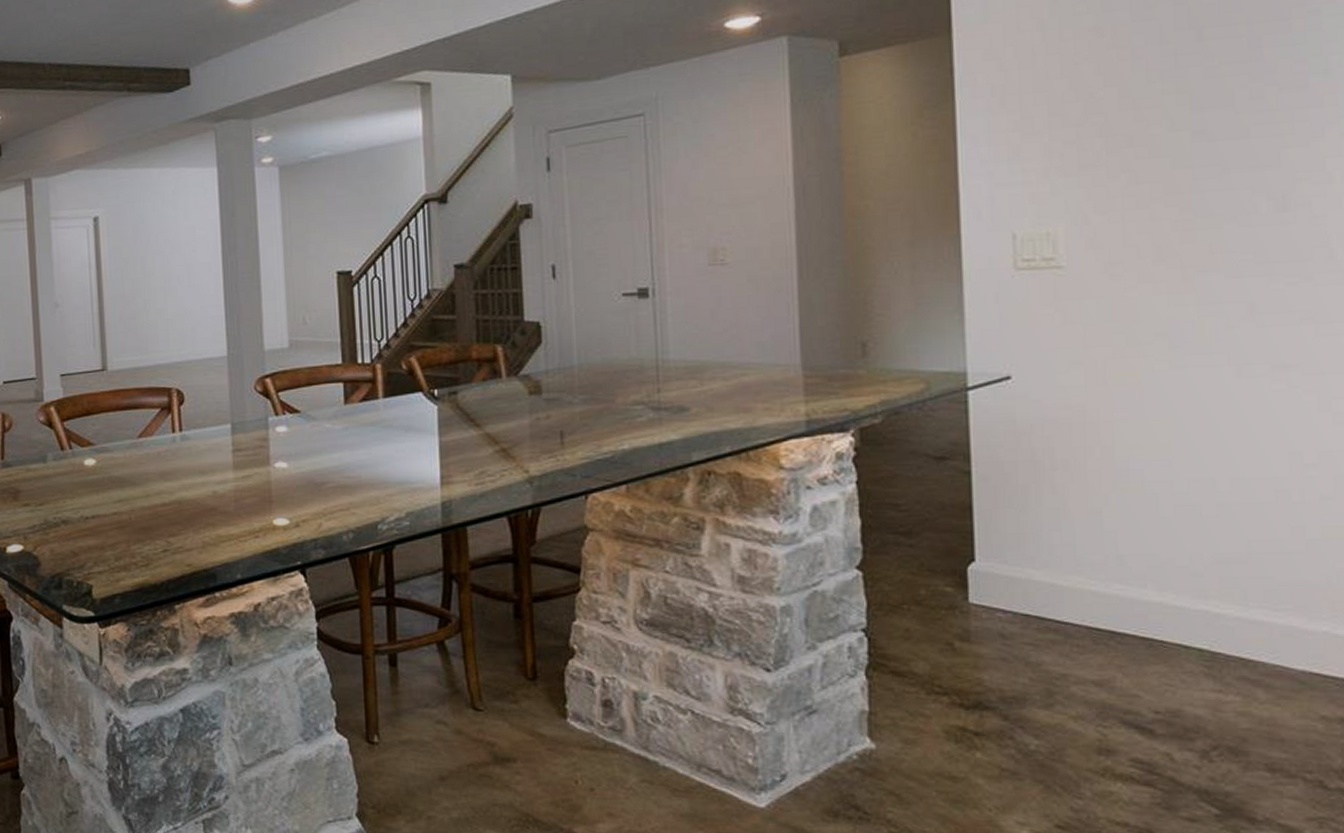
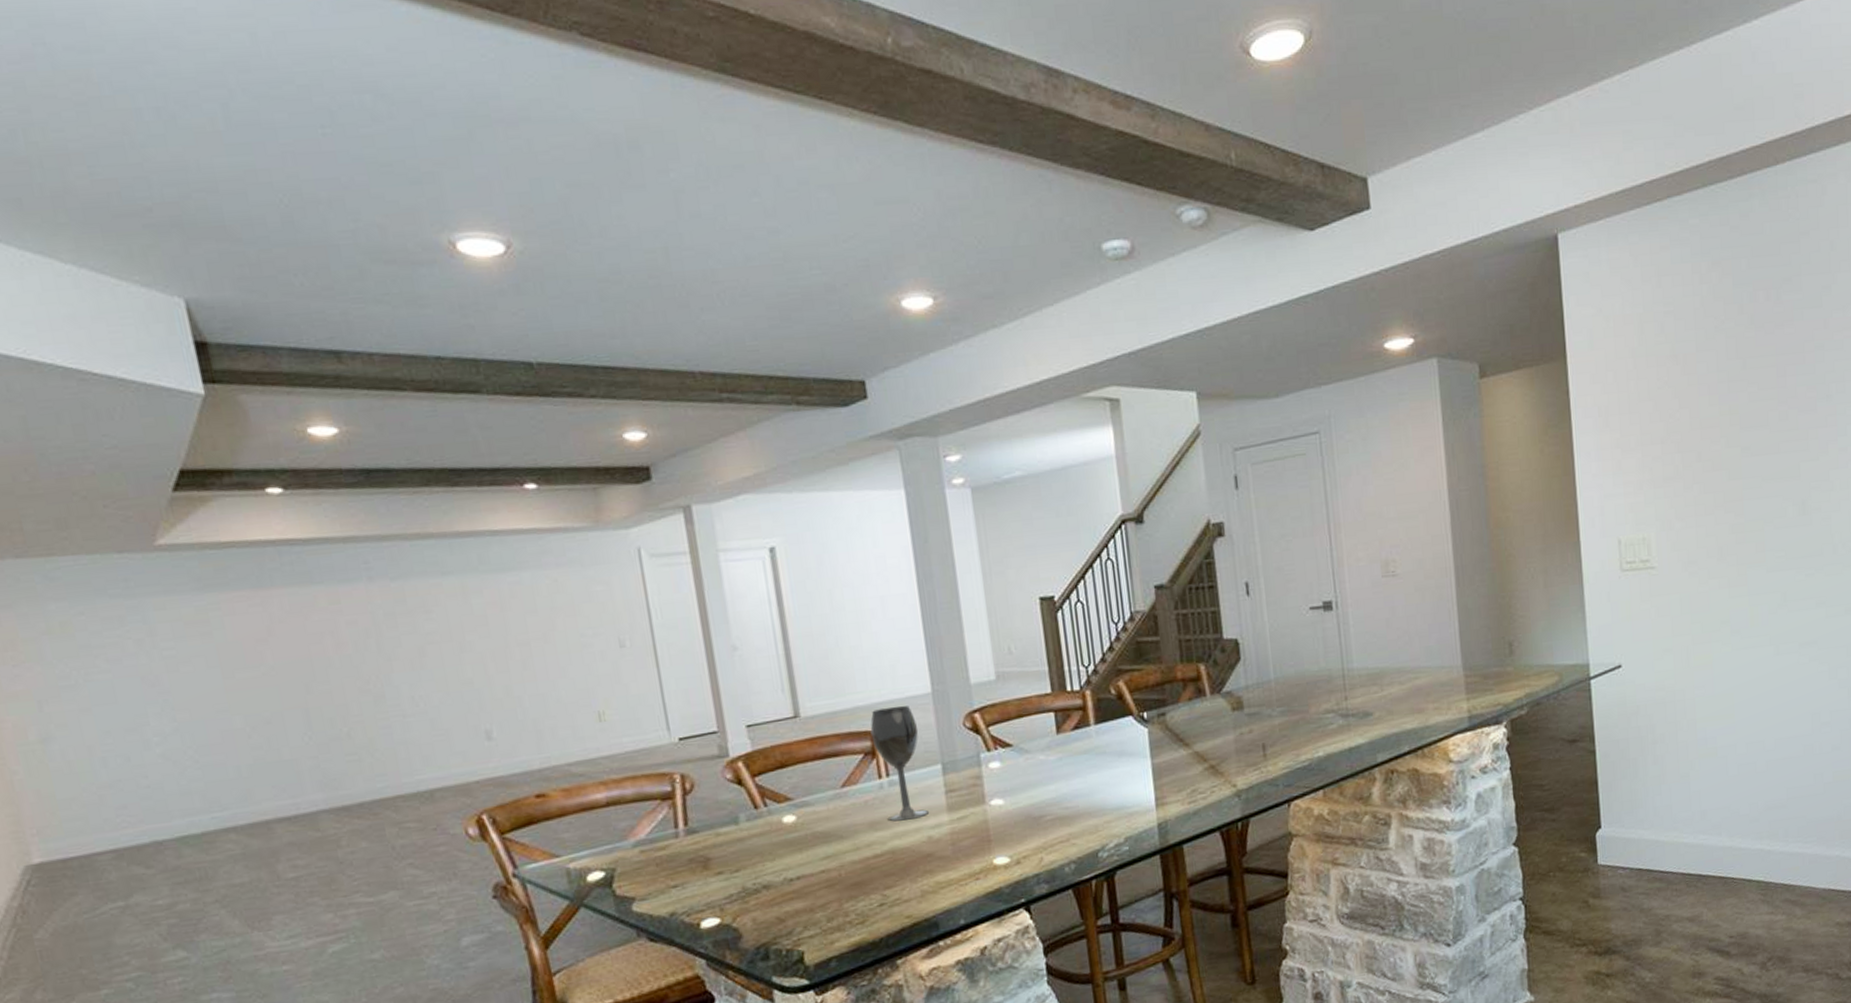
wine glass: none [168,366,215,474] -> present [870,706,929,822]

